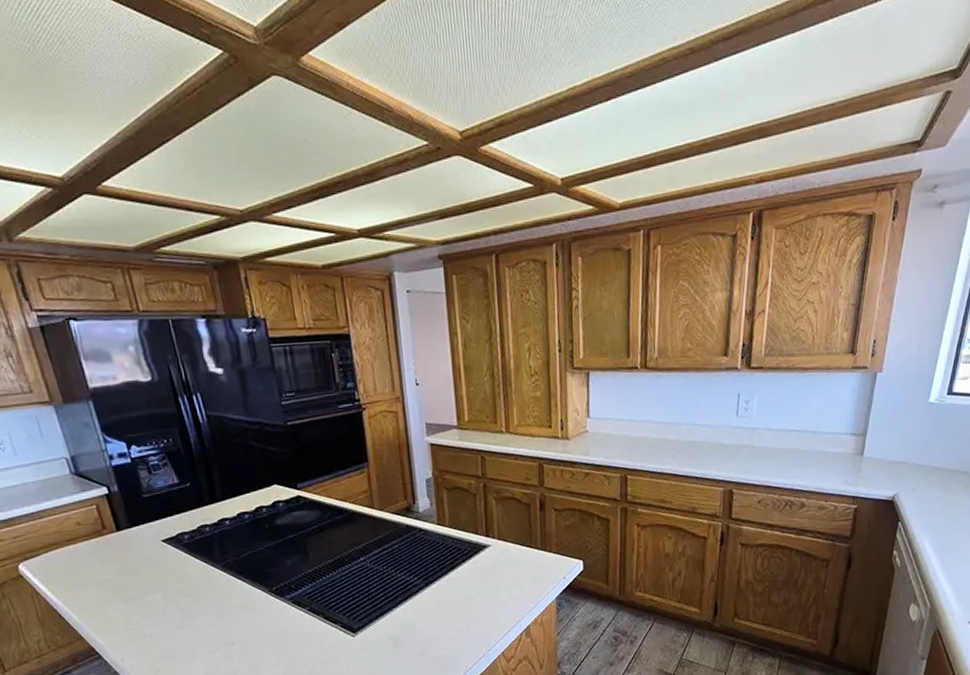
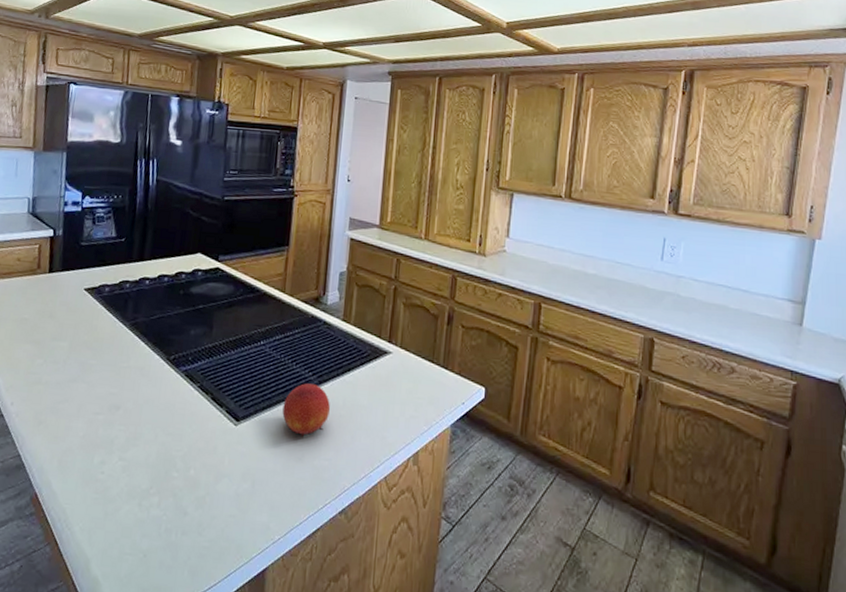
fruit: none [395,587,442,636] -> present [282,383,331,438]

